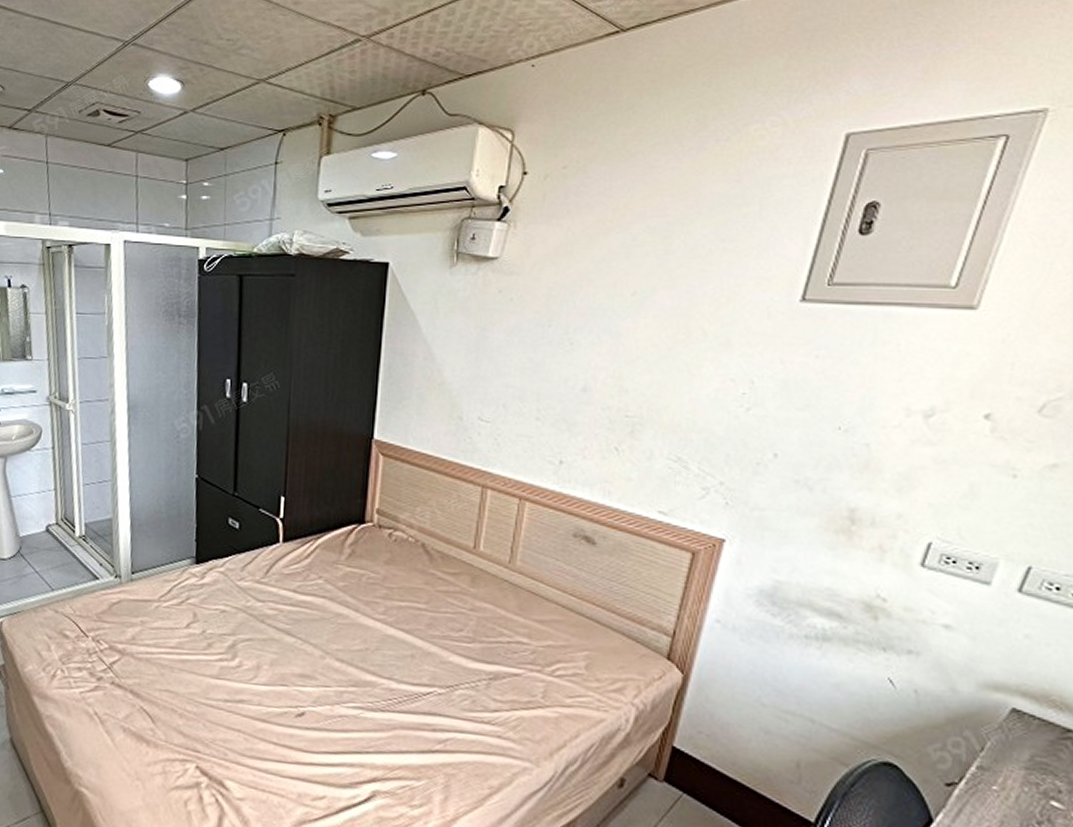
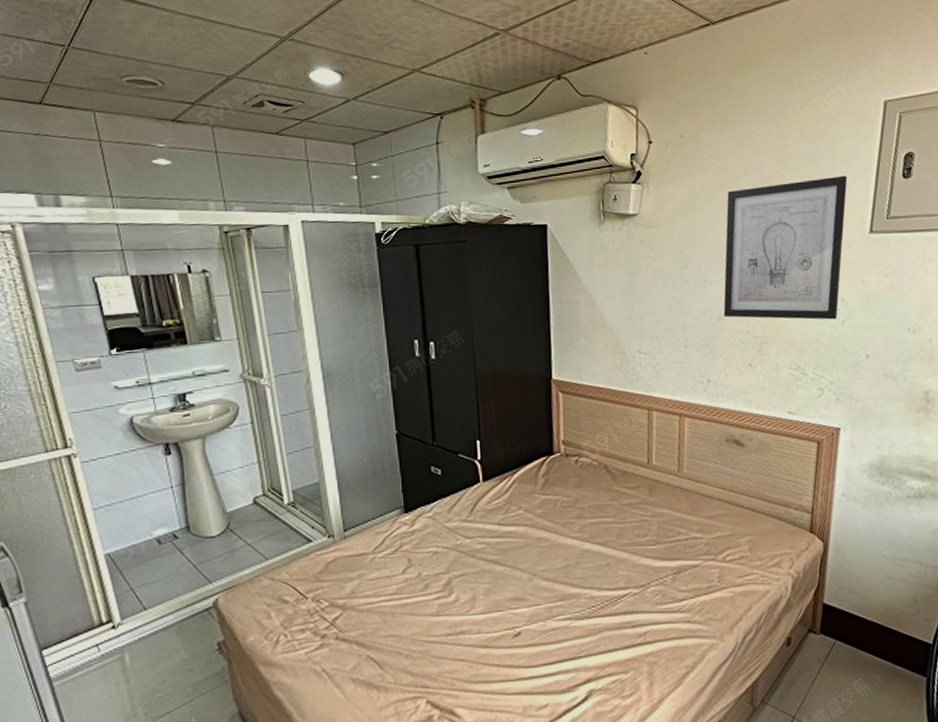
wall art: none [590,226,779,406] -> present [723,175,848,320]

